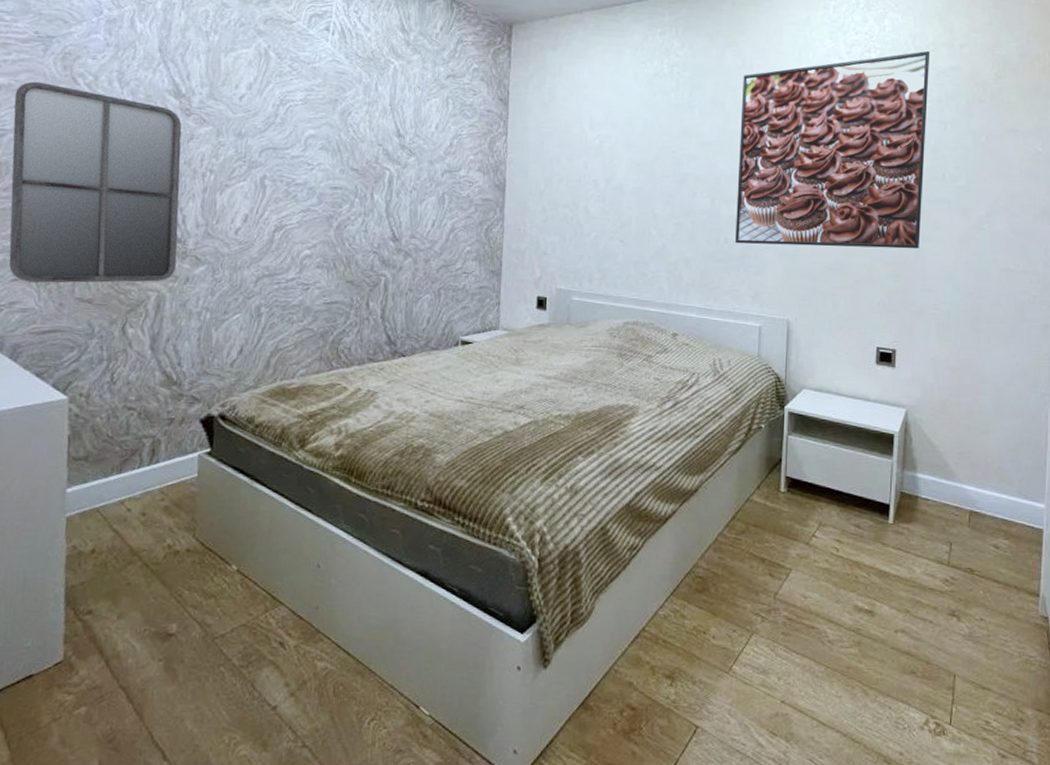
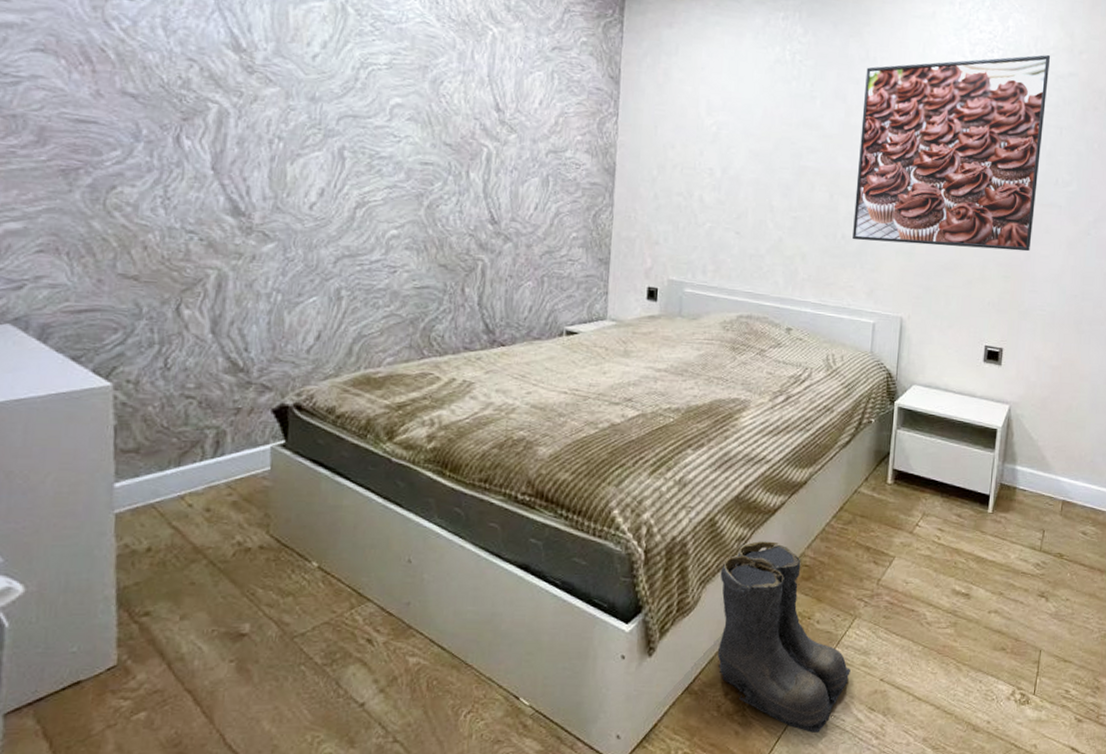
home mirror: present [8,81,182,283] -> none [30,21,243,259]
boots: none [612,551,749,758] -> present [718,541,850,734]

